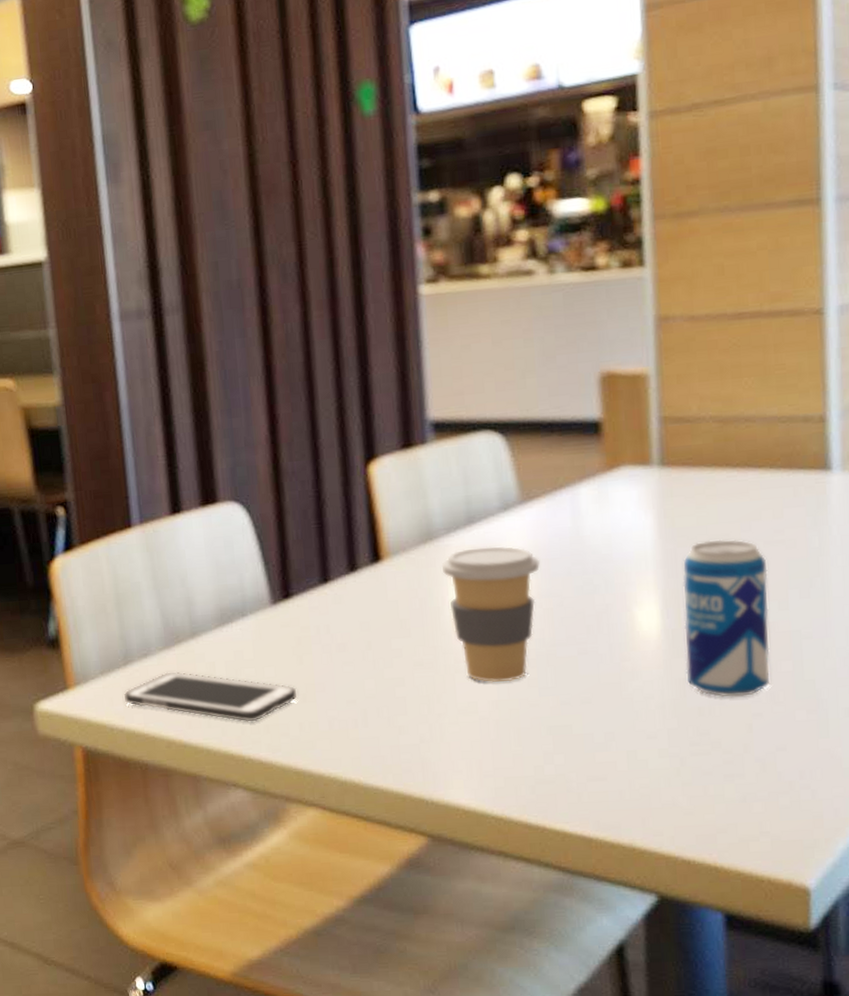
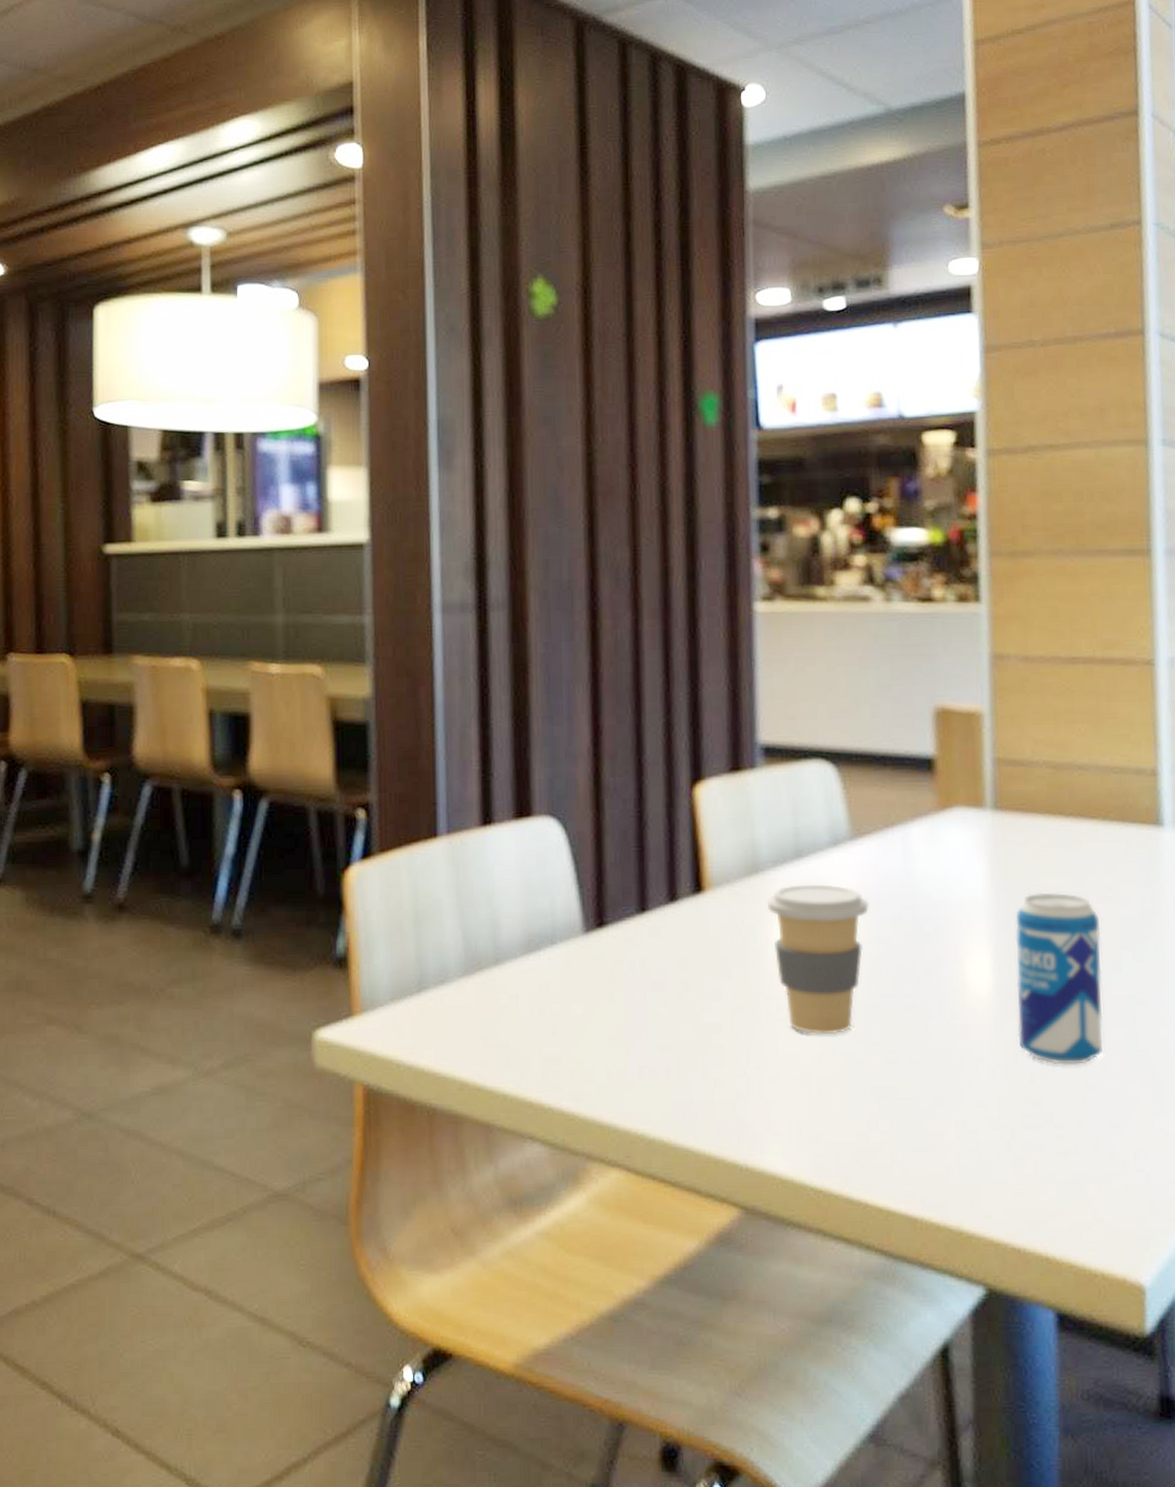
cell phone: present [123,671,298,722] -> none [414,1002,606,1065]

